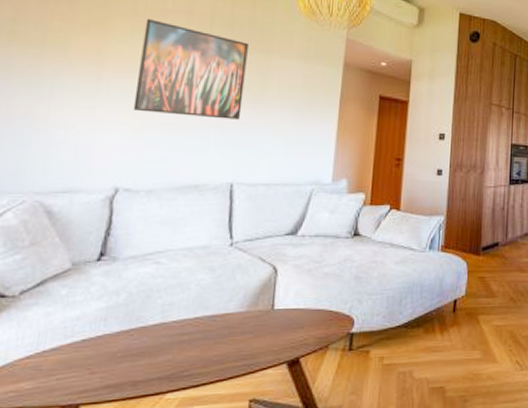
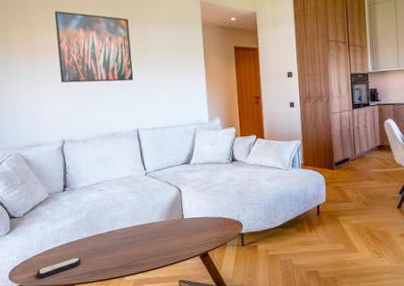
remote control: none [17,361,102,395] -> present [36,257,82,278]

